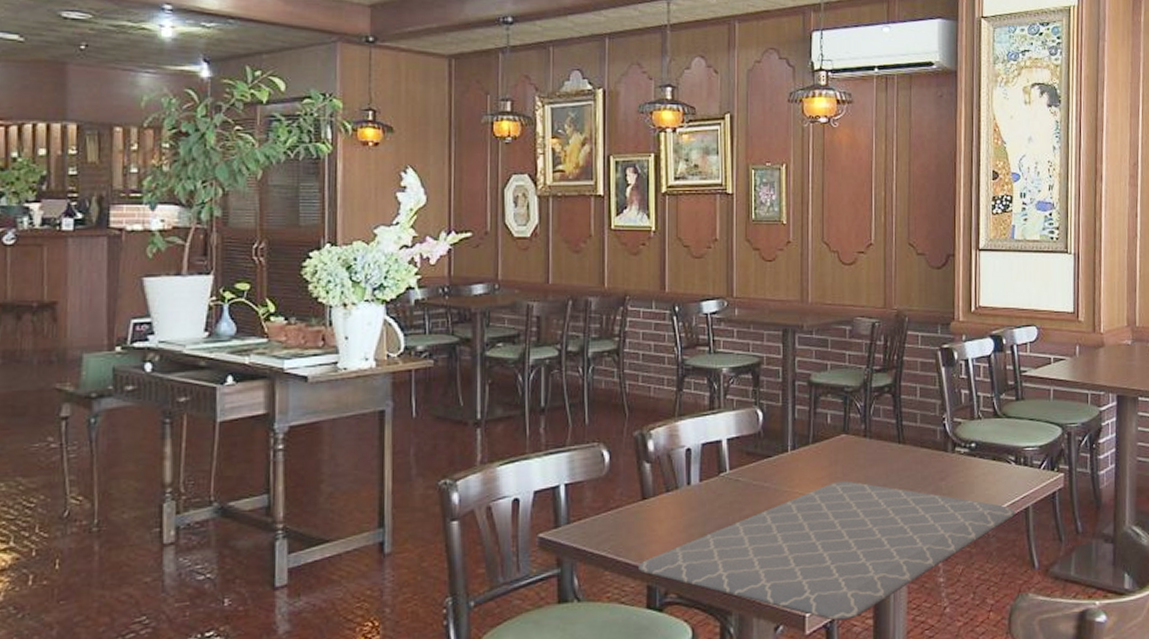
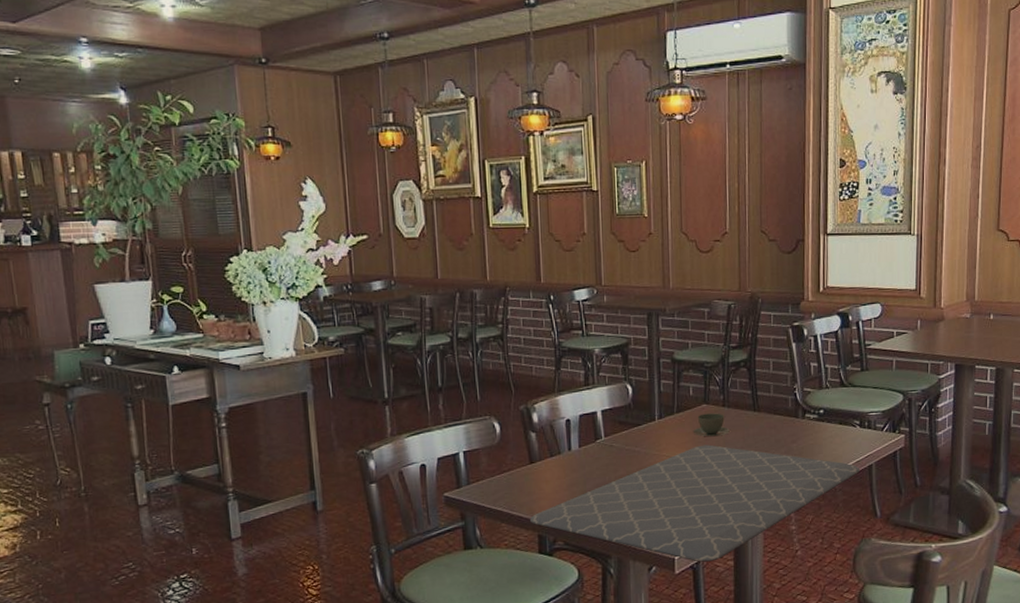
teacup: none [830,444,871,472] -> present [693,413,730,437]

